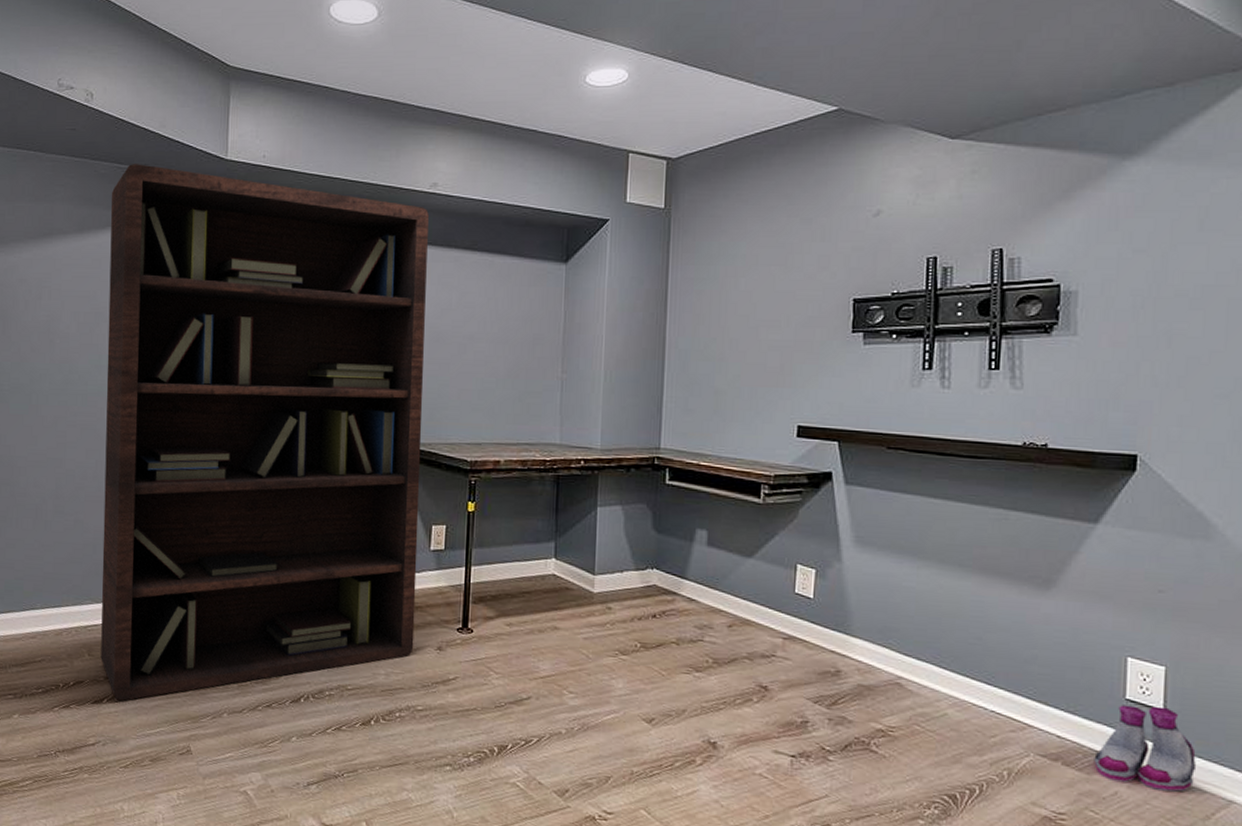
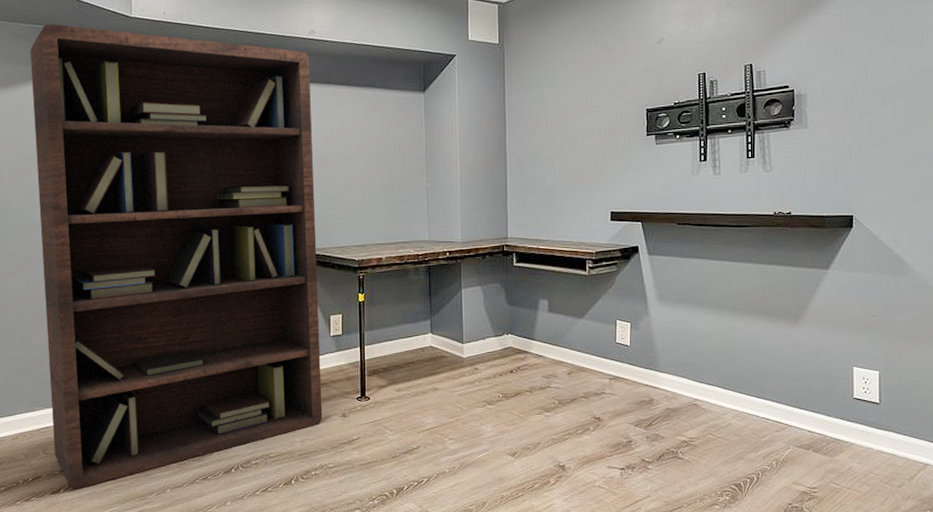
boots: present [1094,705,1196,792] -> none [834,401,902,462]

